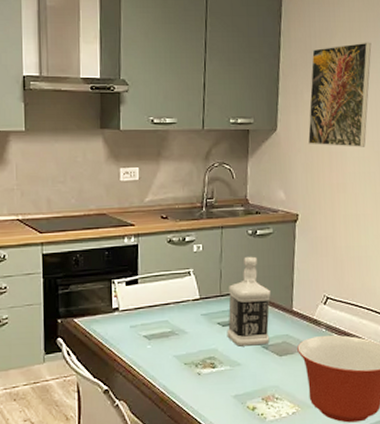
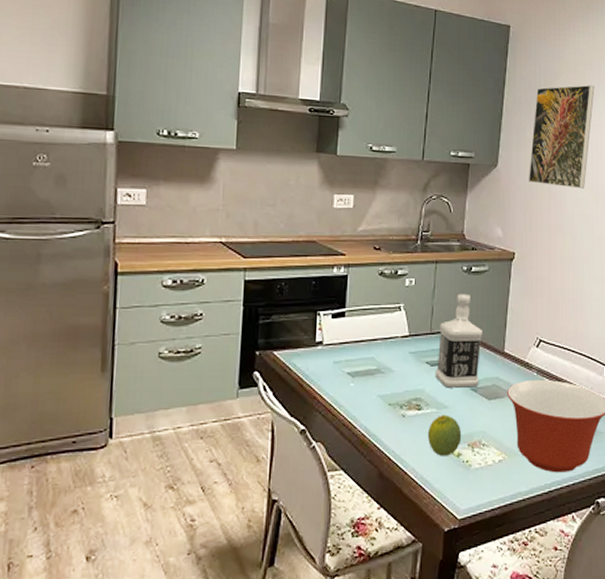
fruit: none [222,371,256,410] -> present [427,414,462,456]

